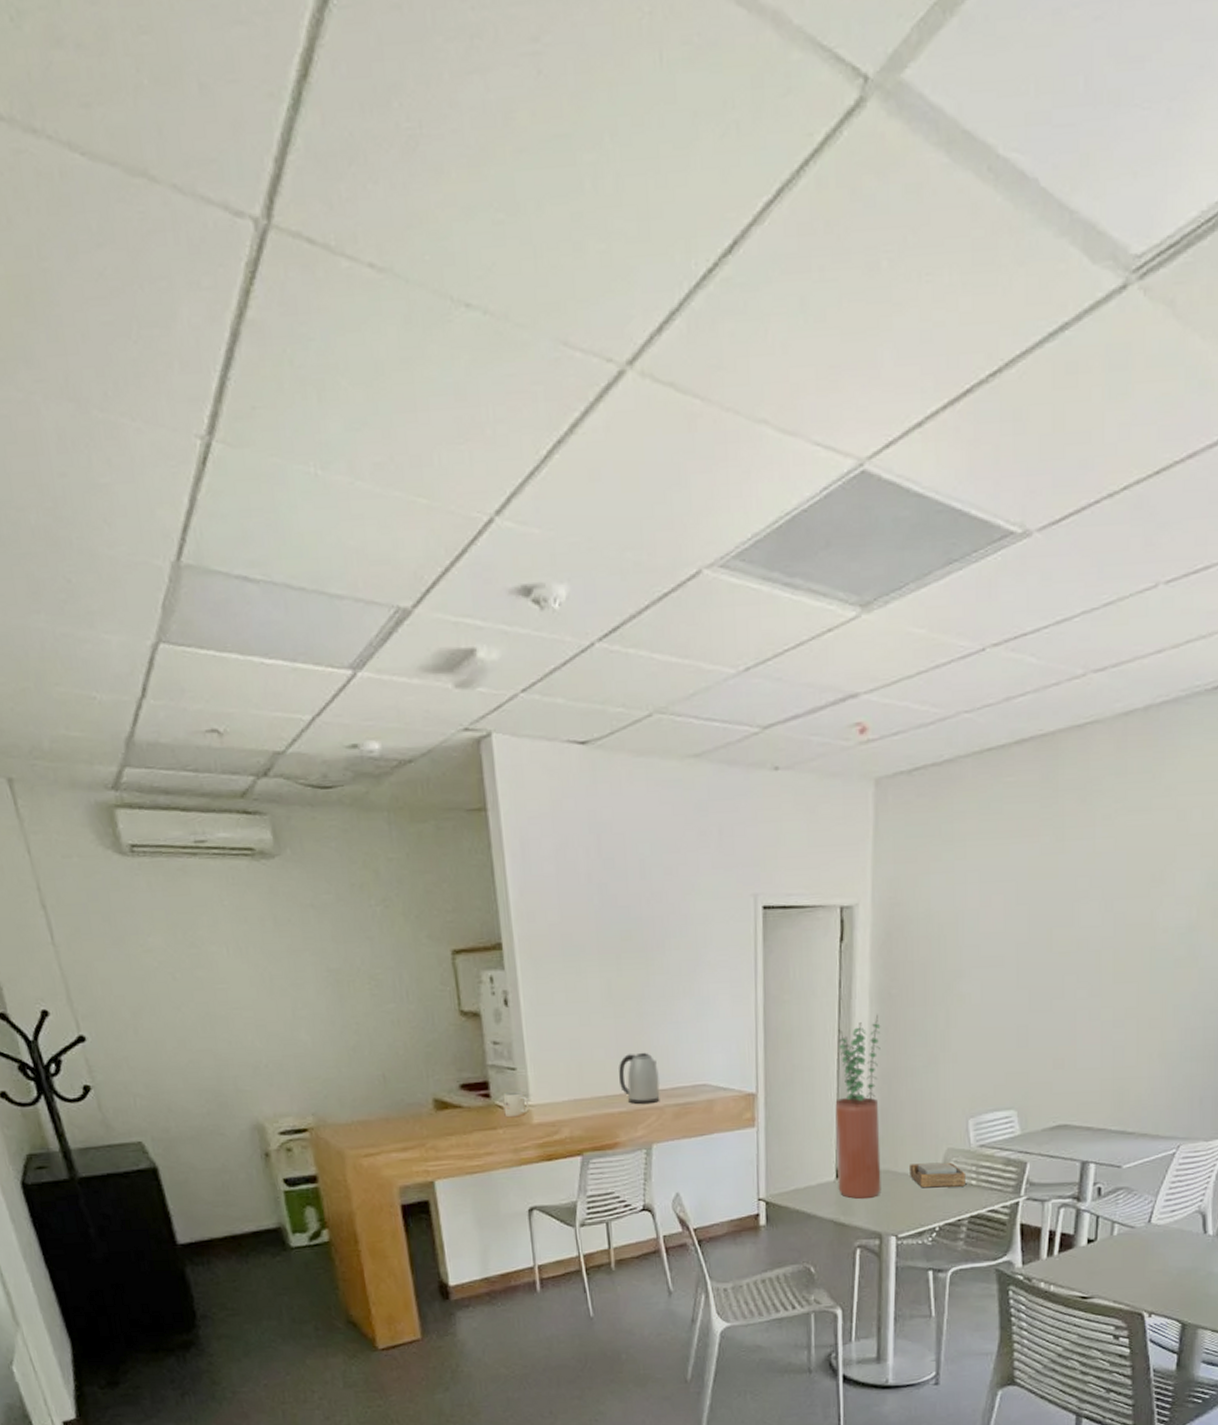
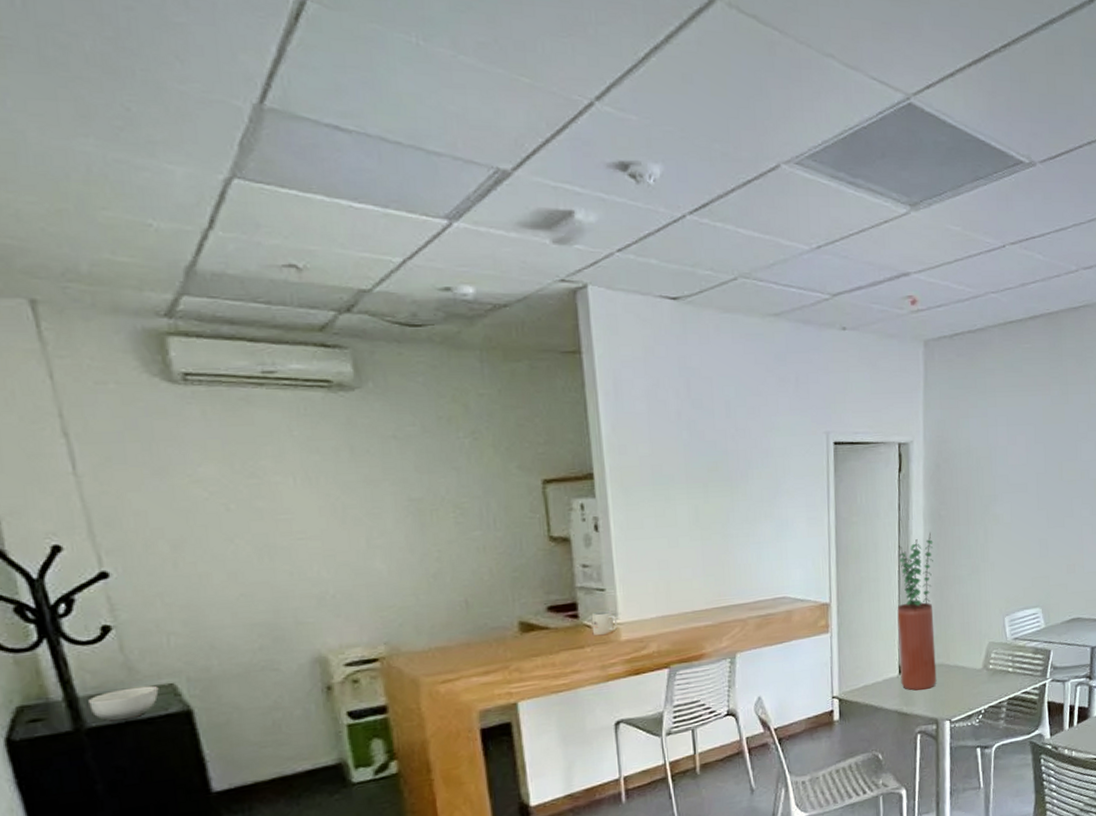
bowl: none [78,1142,131,1173] -> present [88,685,159,722]
kettle: present [619,1052,660,1105] -> none [705,570,744,618]
napkin holder: present [908,1162,965,1188] -> none [958,654,1004,678]

